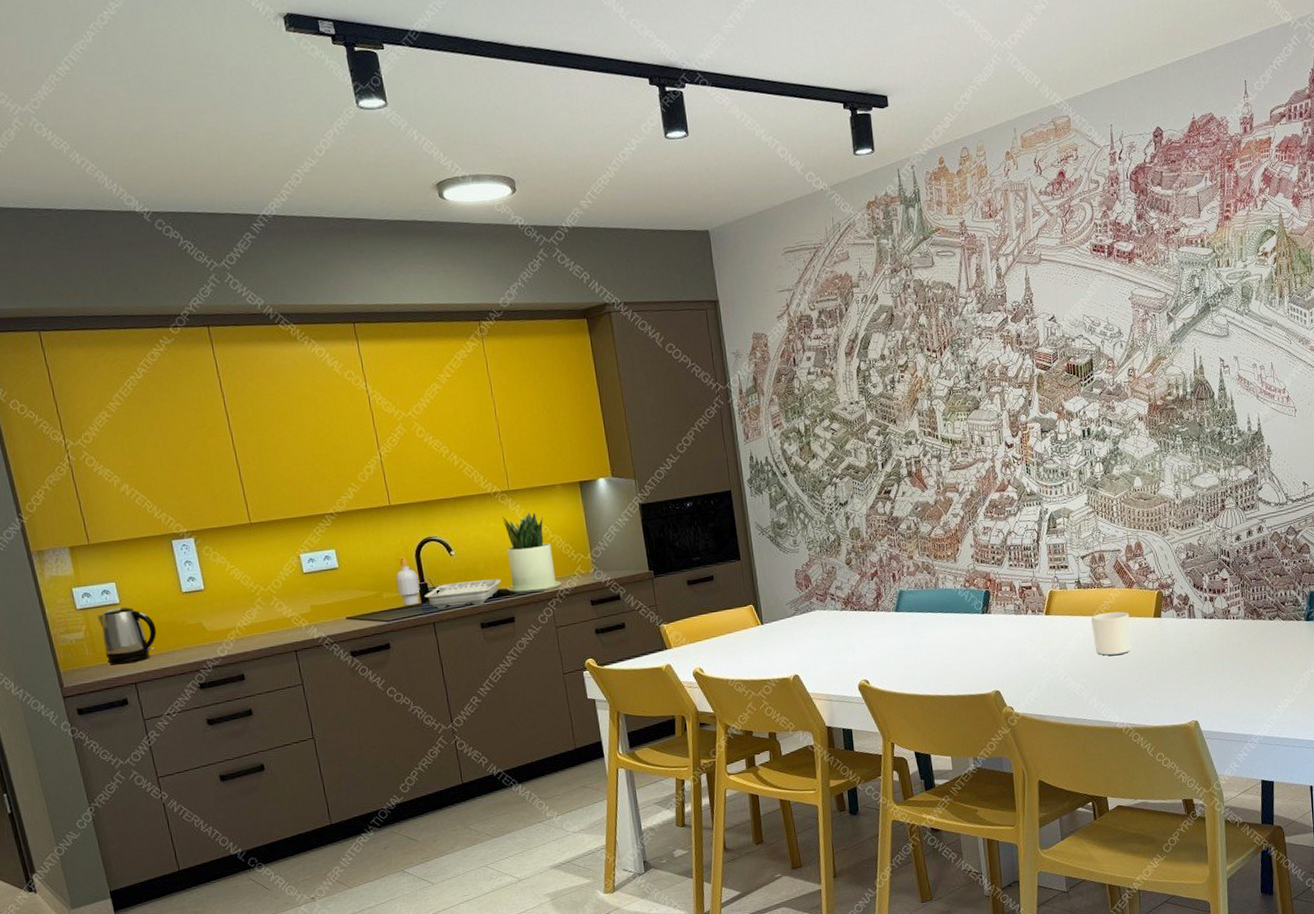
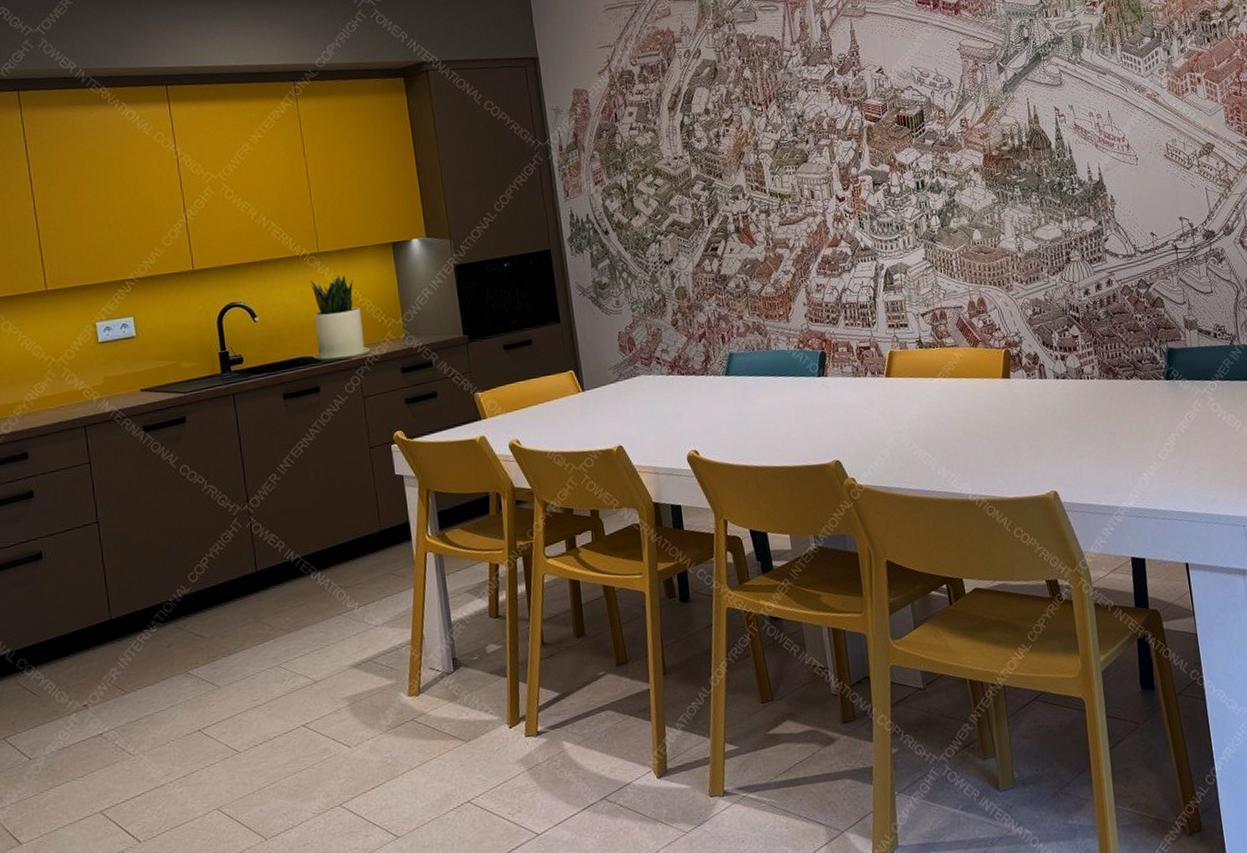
soap bottle: present [396,557,420,606] -> none [195,324,221,376]
dish rack: present [424,578,502,610] -> none [224,345,308,380]
mug: present [1091,611,1131,656] -> none [935,372,980,421]

